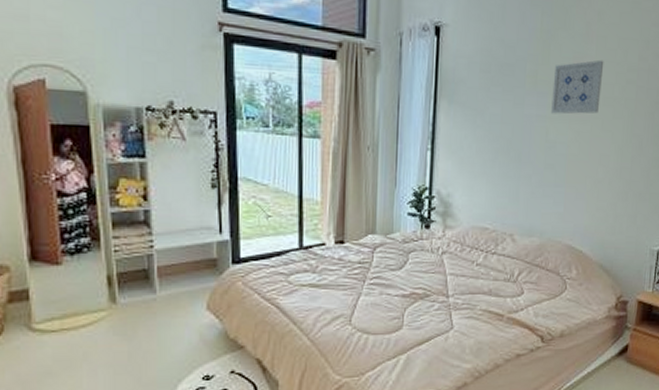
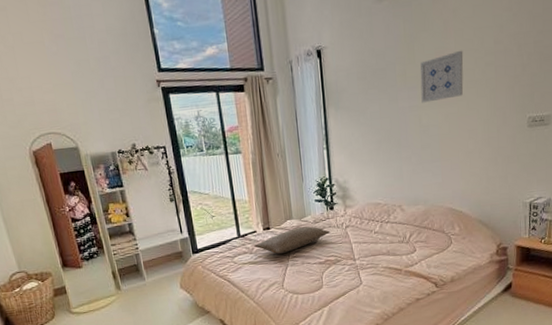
pillow: none [319,244,421,277] -> present [254,225,330,254]

